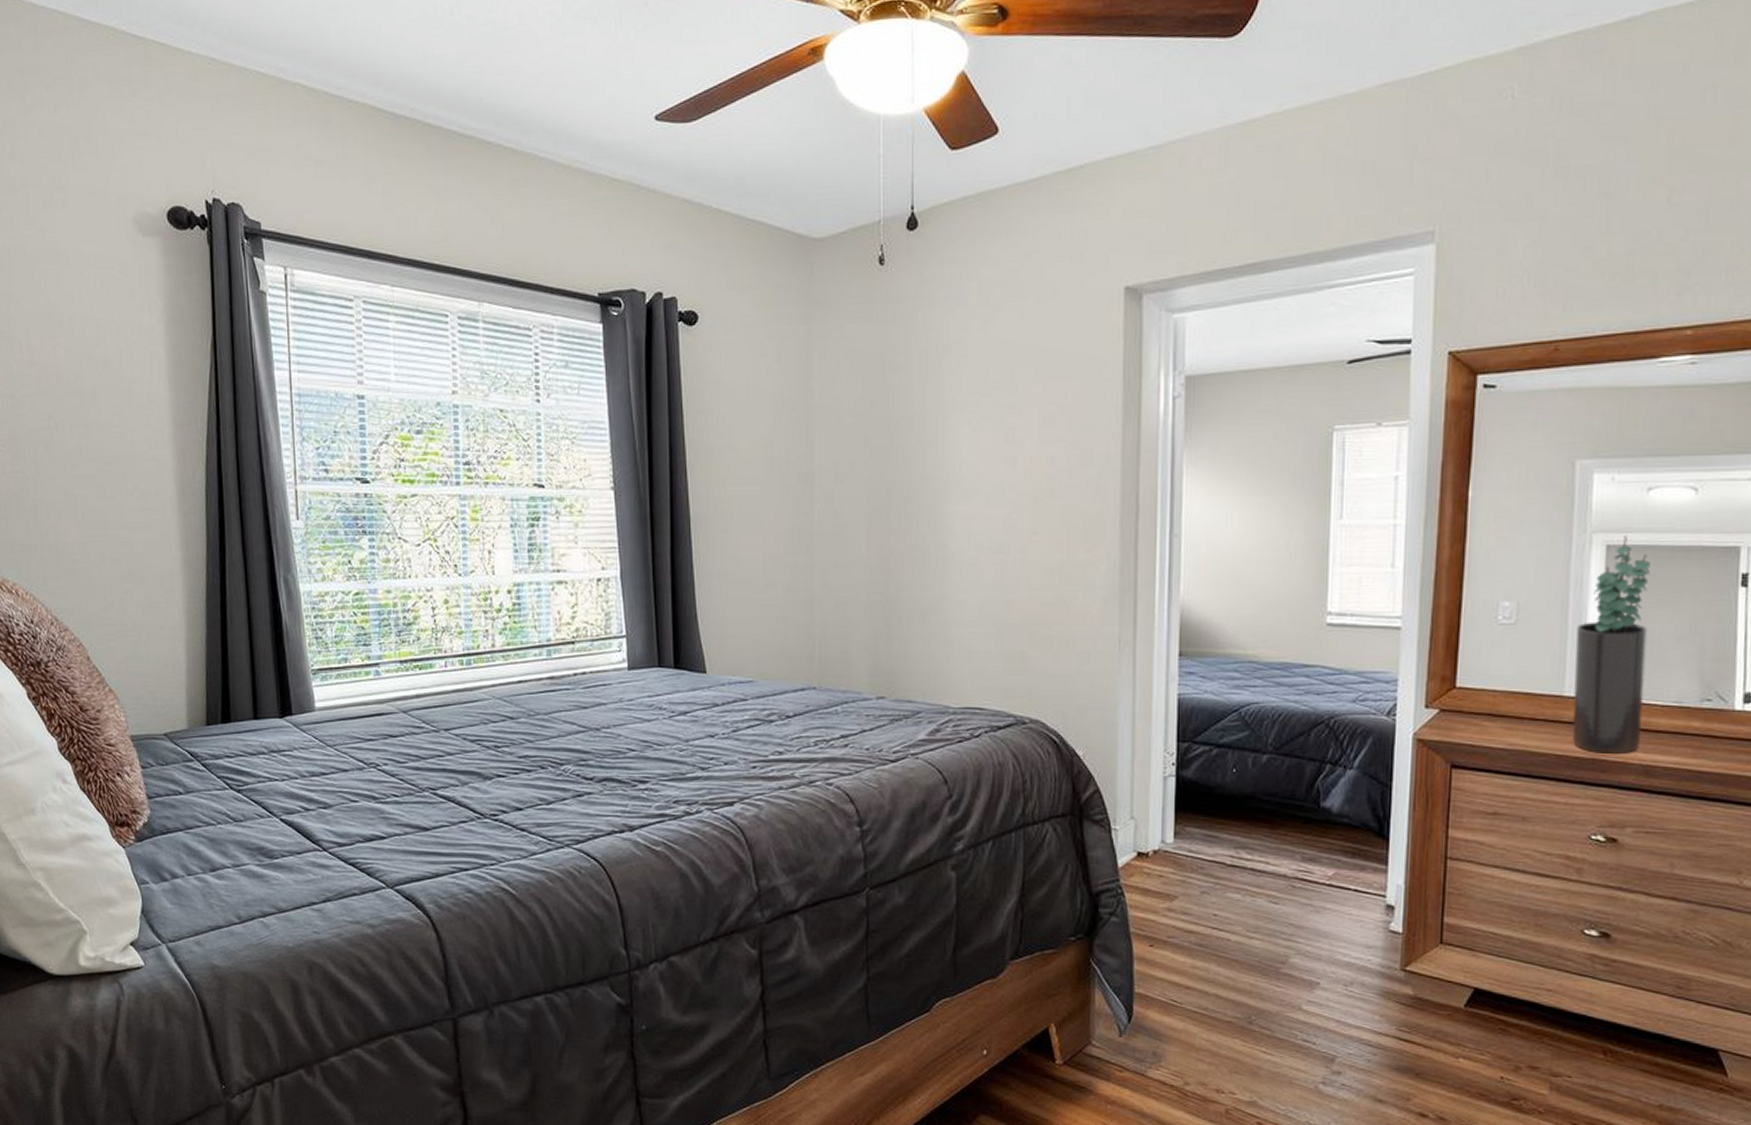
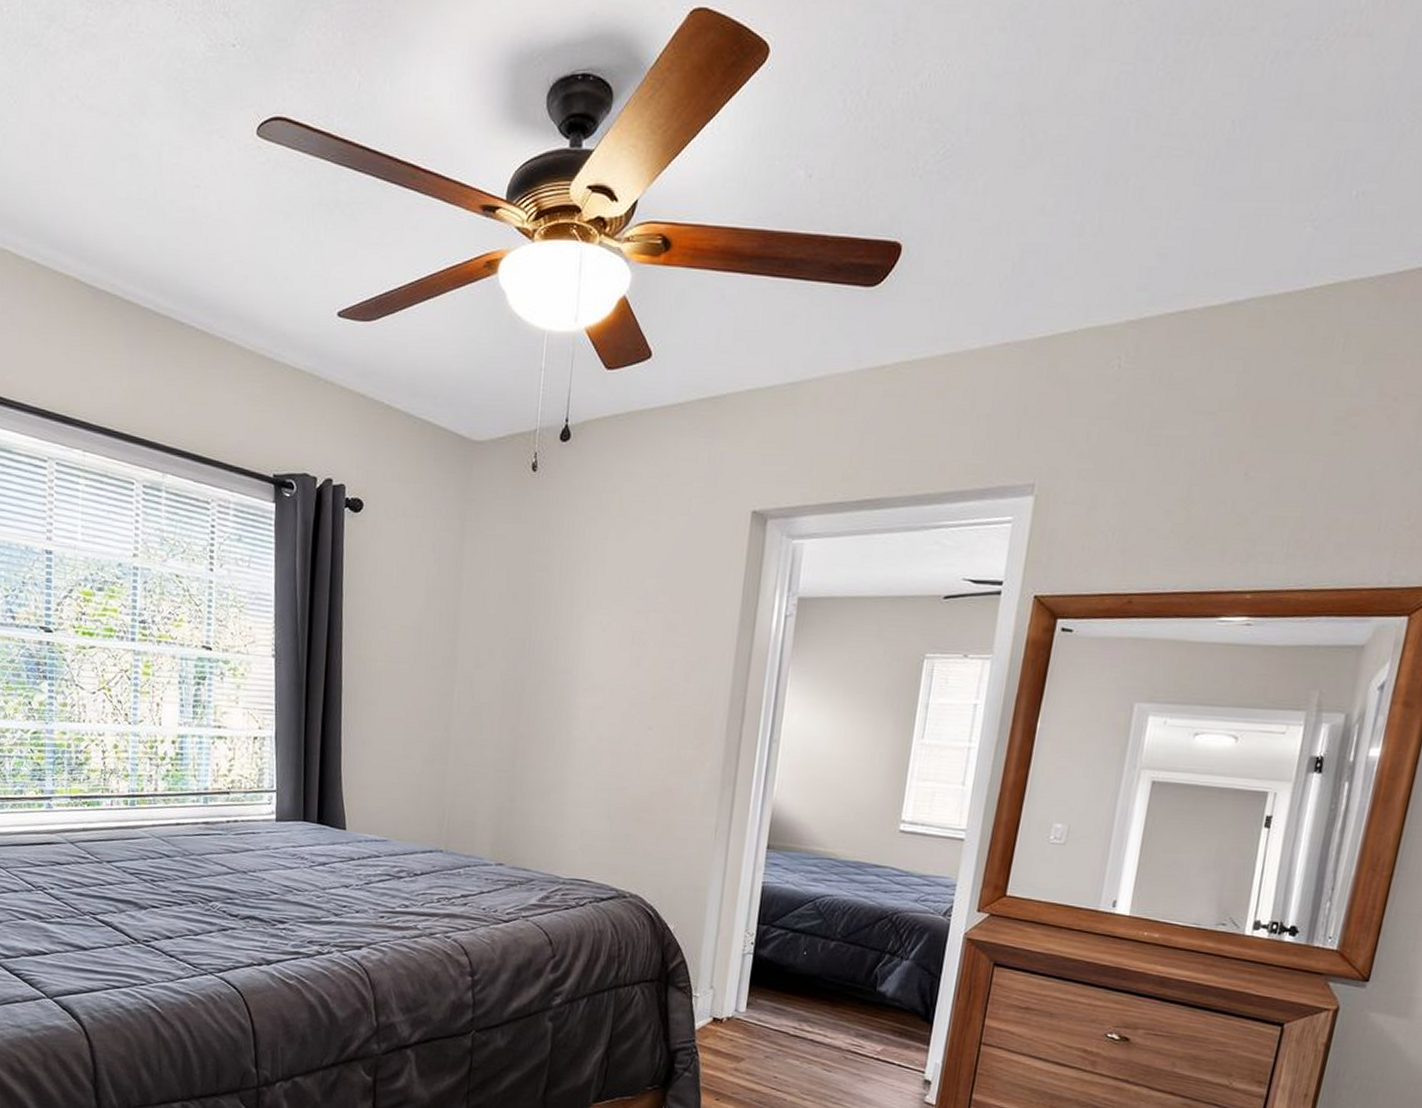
vase: present [1572,535,1651,755] -> none [1102,773,1188,966]

